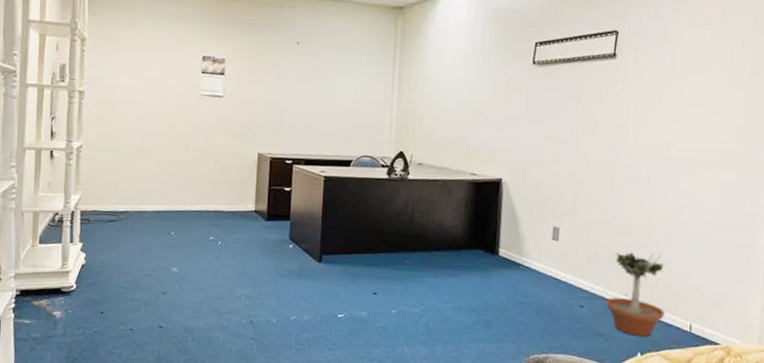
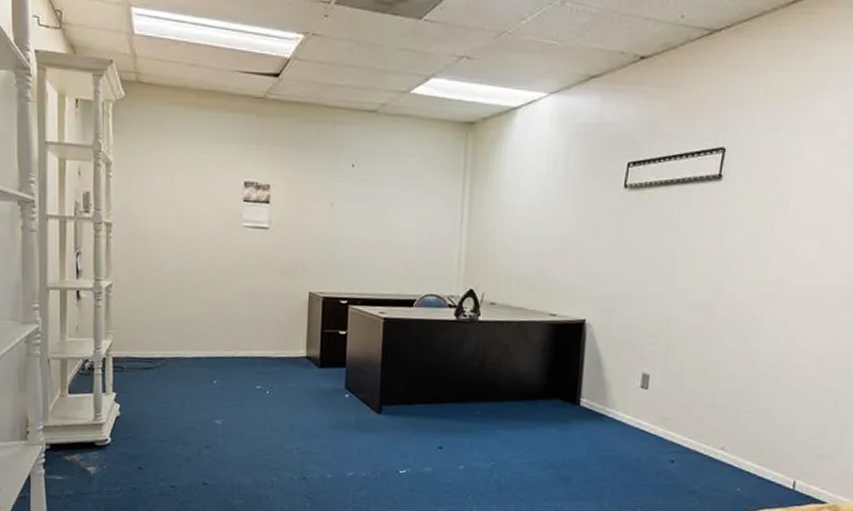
potted tree: present [605,252,666,338] -> none [698,402,768,496]

